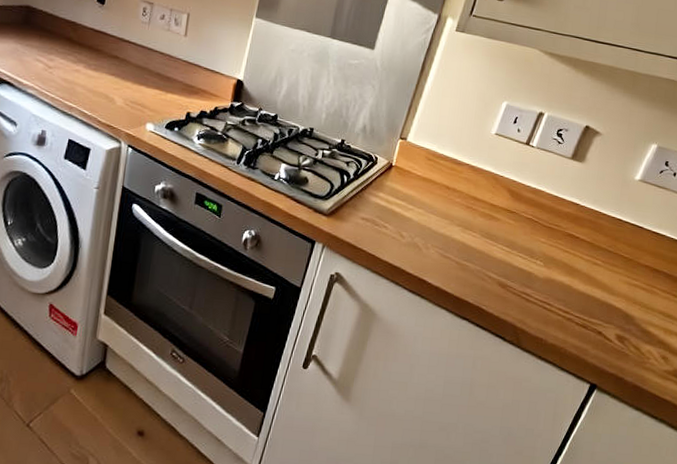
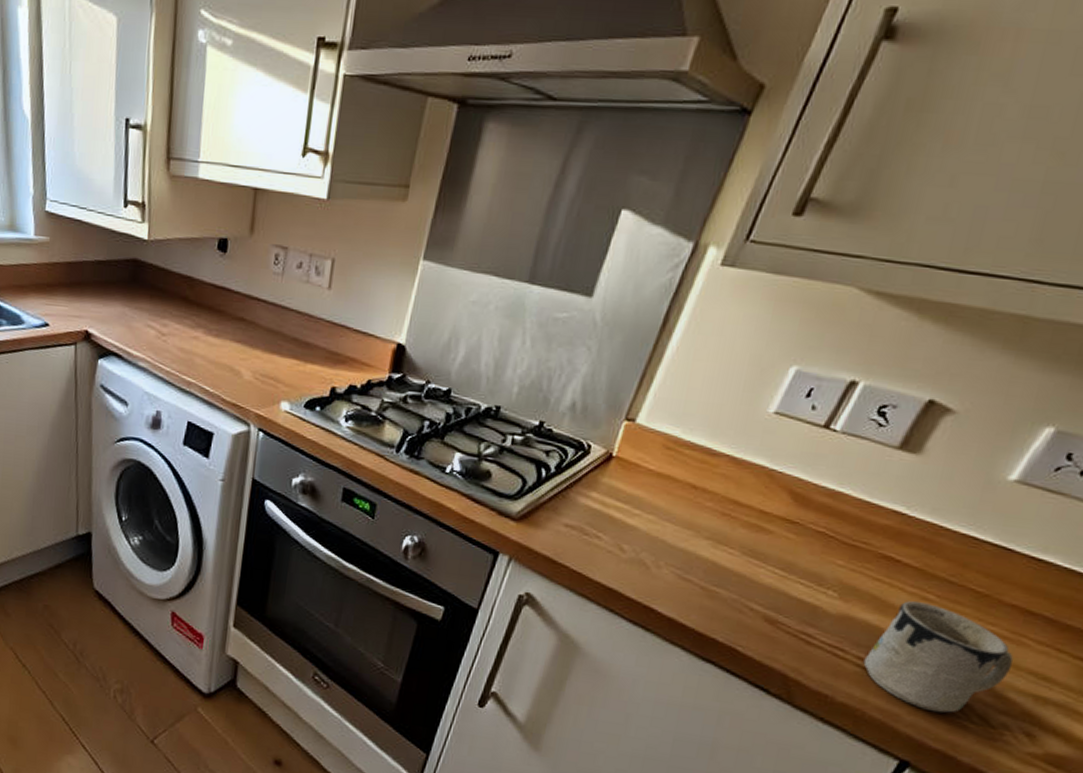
mug: none [562,266,650,346] -> present [863,601,1014,713]

